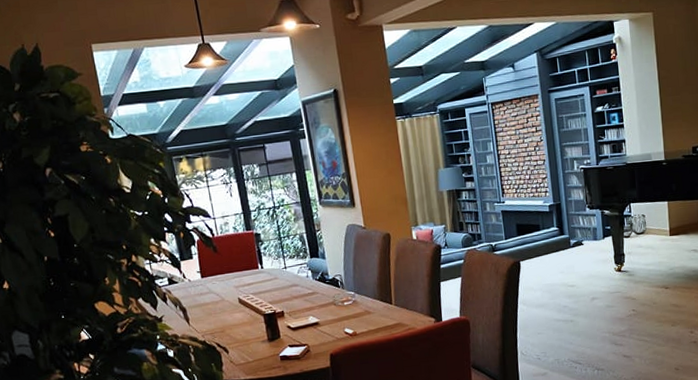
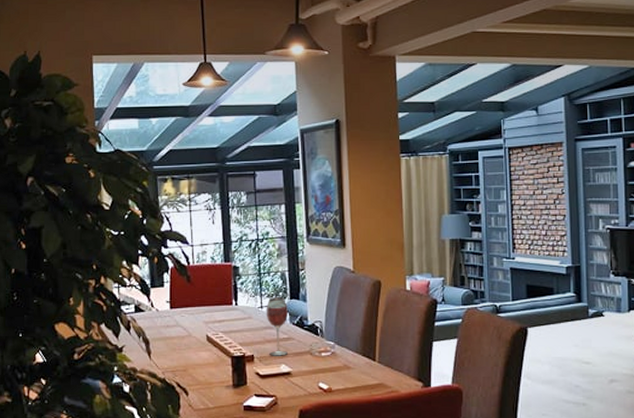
wineglass: none [289,257,314,310] -> present [266,297,289,356]

